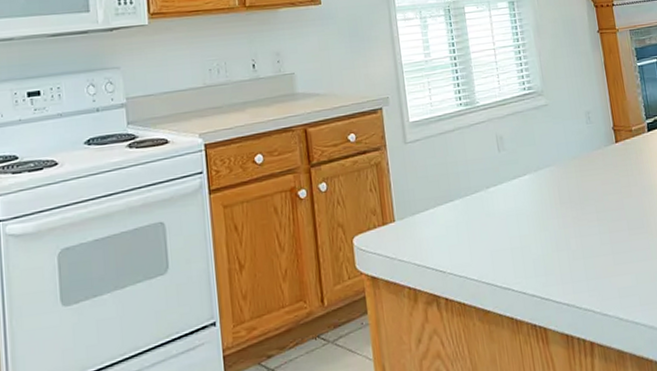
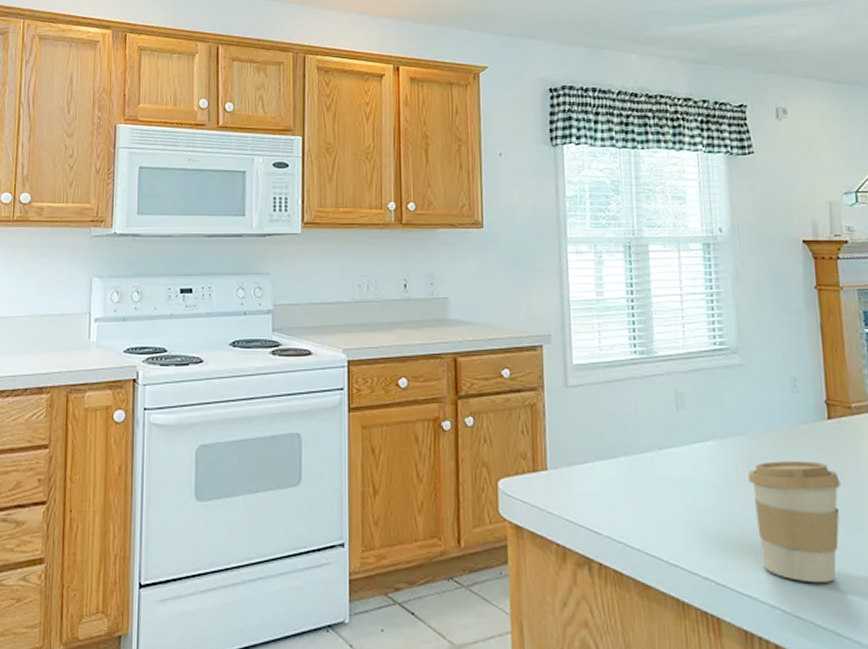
coffee cup: none [558,180,632,284] -> present [747,461,841,582]

